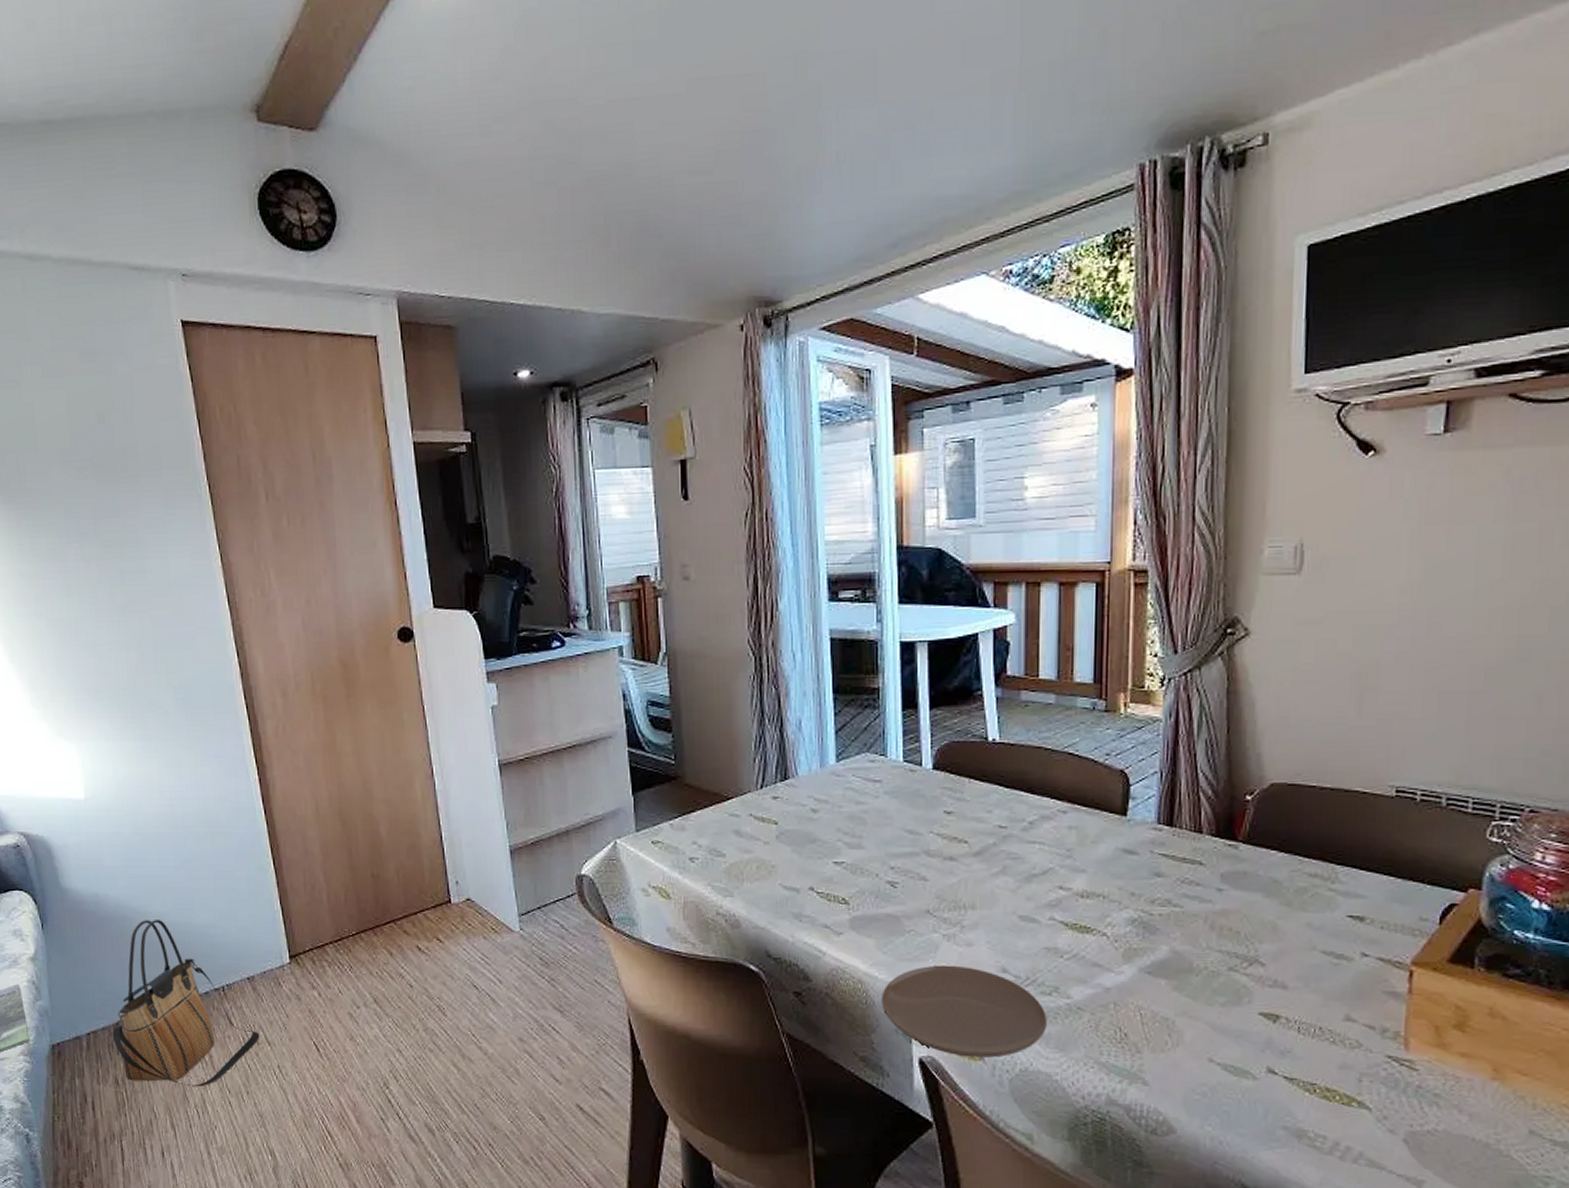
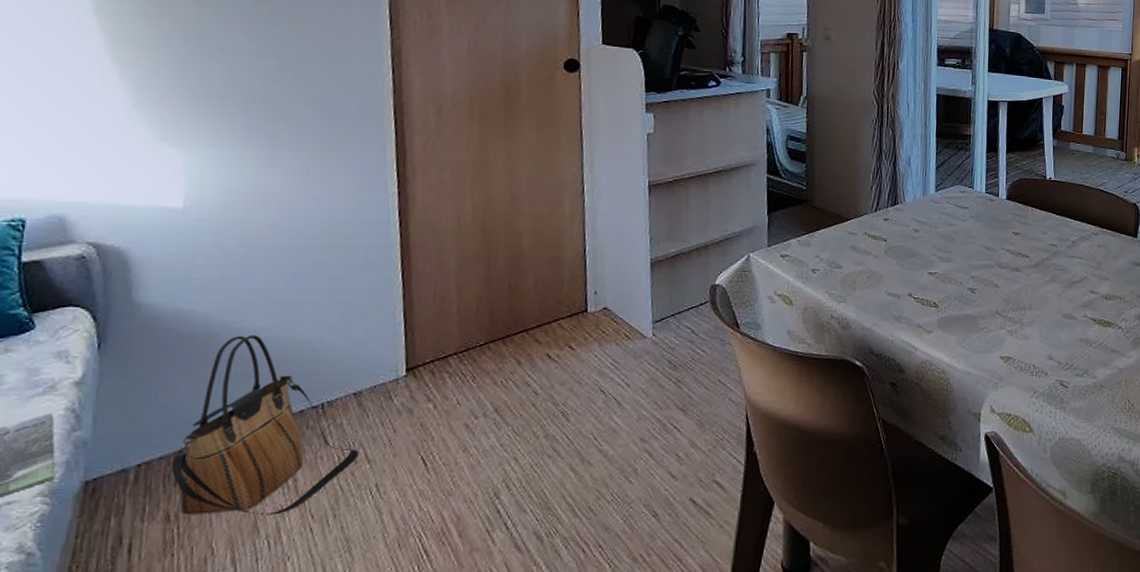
plate: present [881,965,1047,1058] -> none [959,355,1079,430]

